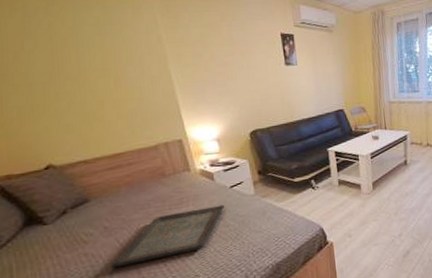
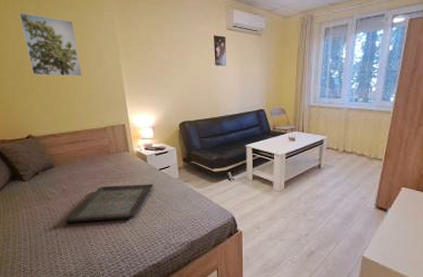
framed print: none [19,11,120,90] -> present [18,12,83,77]

